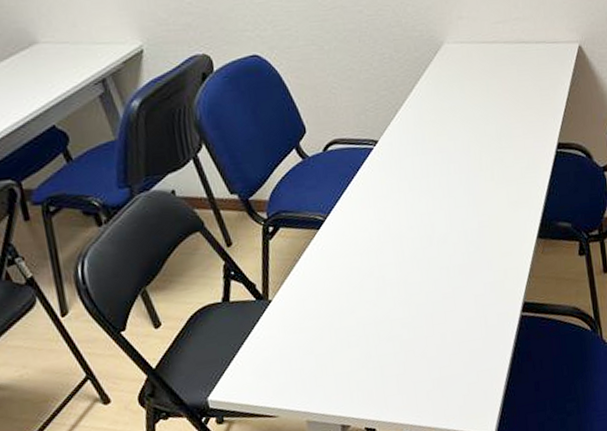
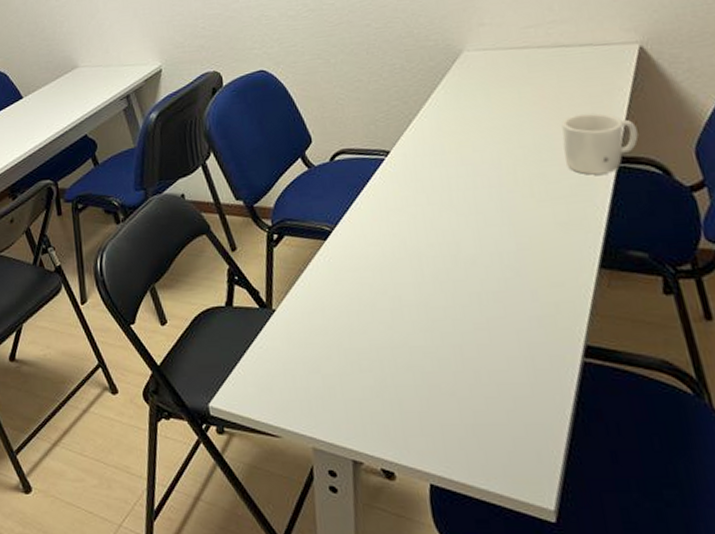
mug: none [518,104,572,159] -> present [561,112,639,175]

